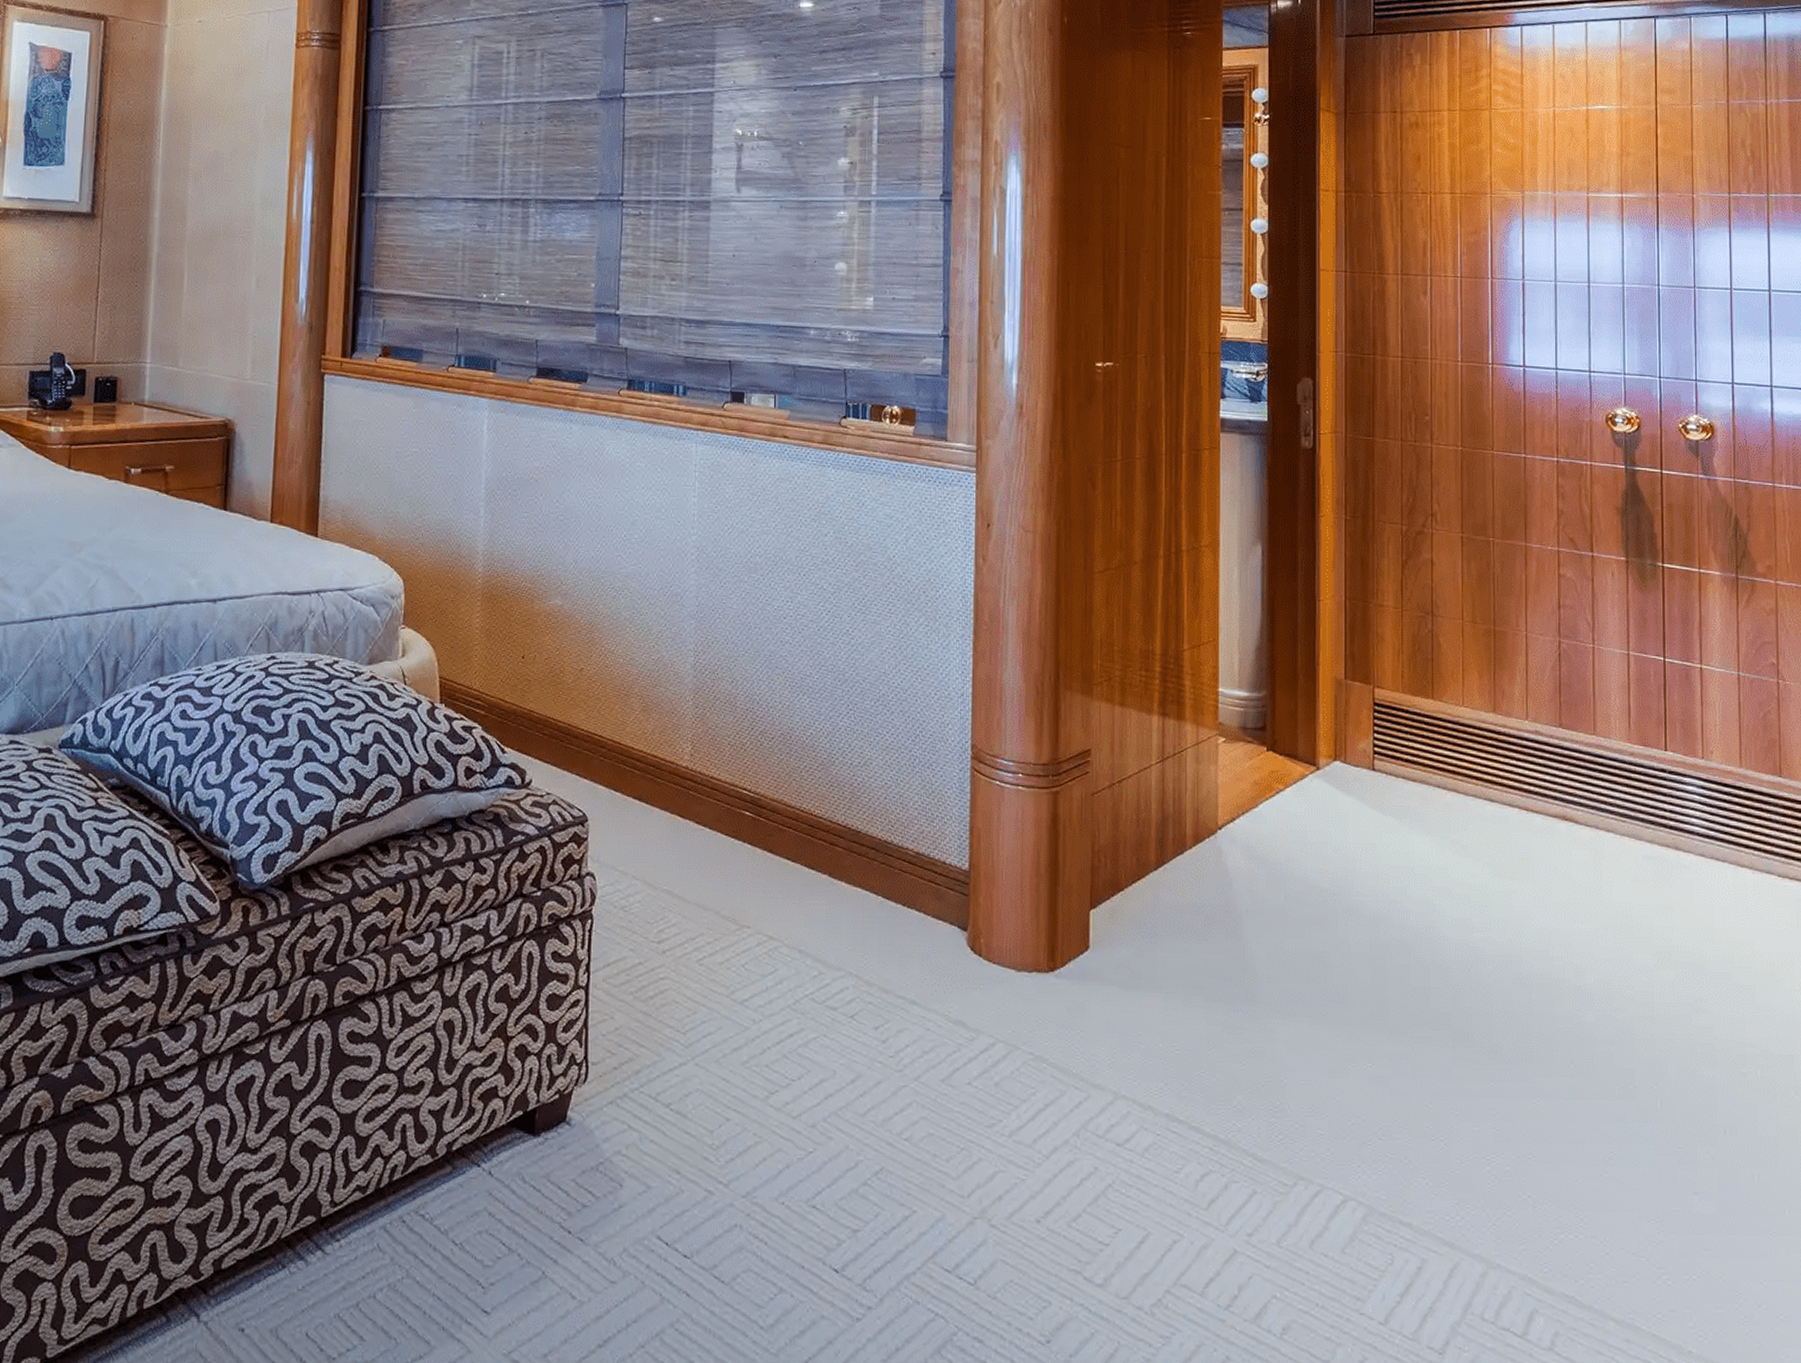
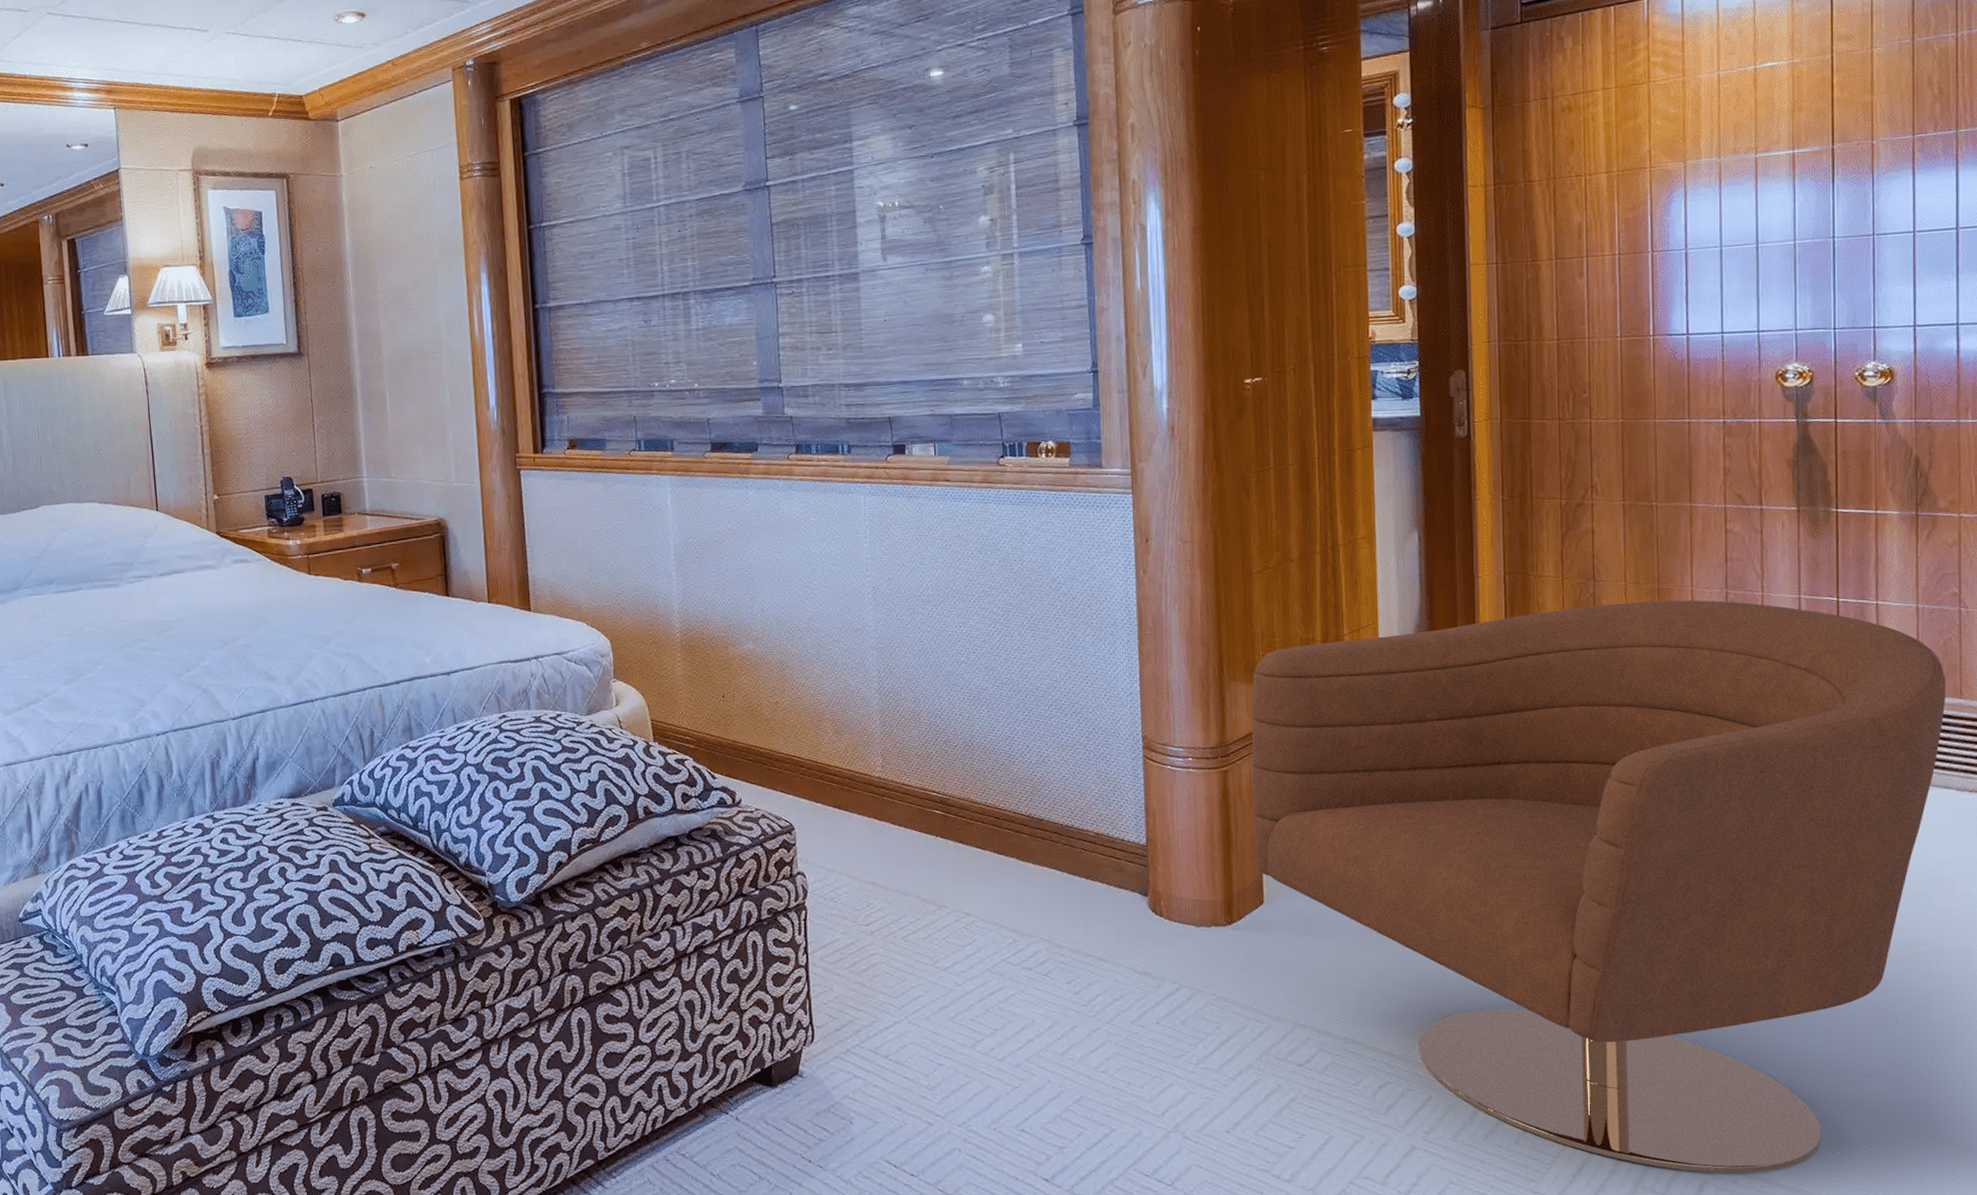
armchair: none [1083,642,1767,1301] -> present [1251,600,1946,1174]

